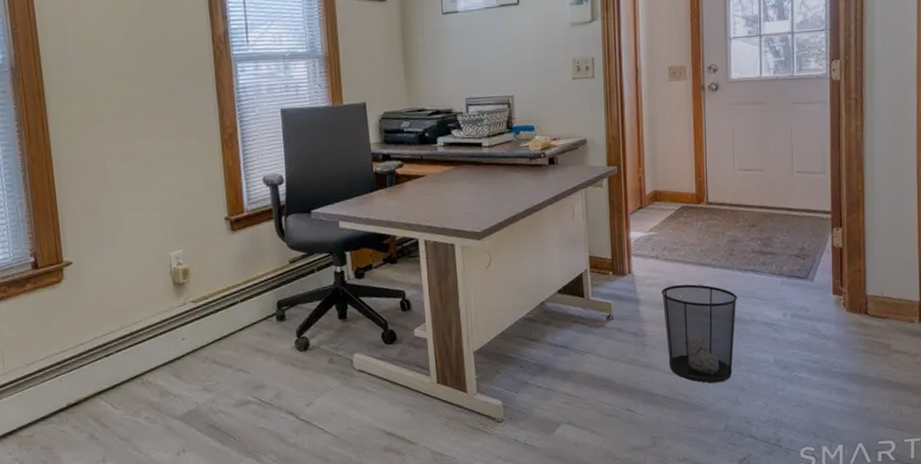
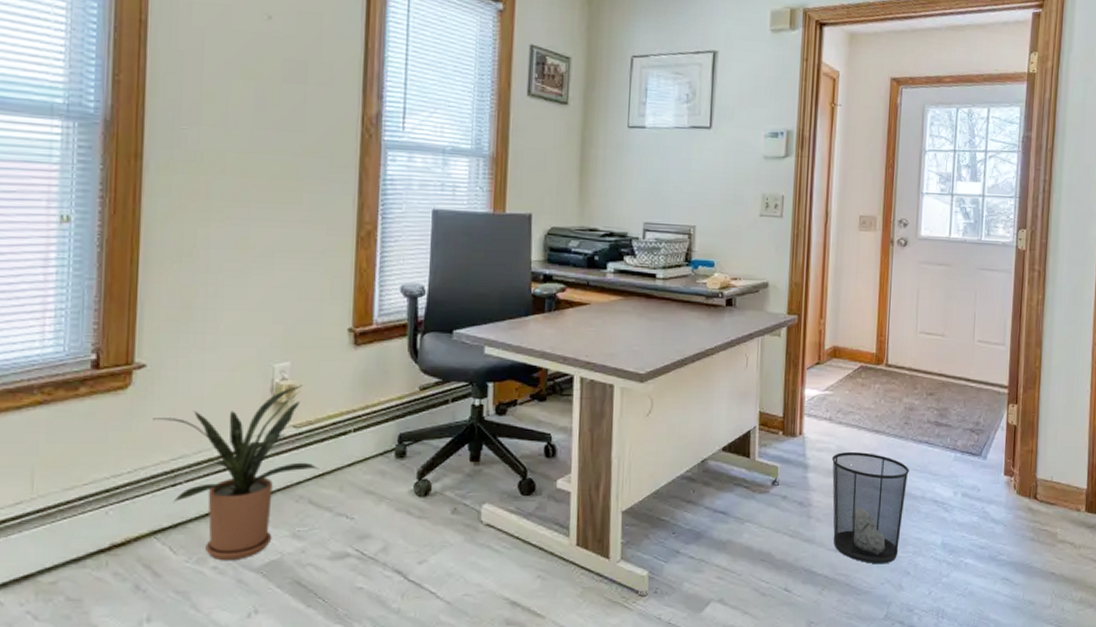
house plant: none [84,267,217,412] -> present [153,385,319,561]

